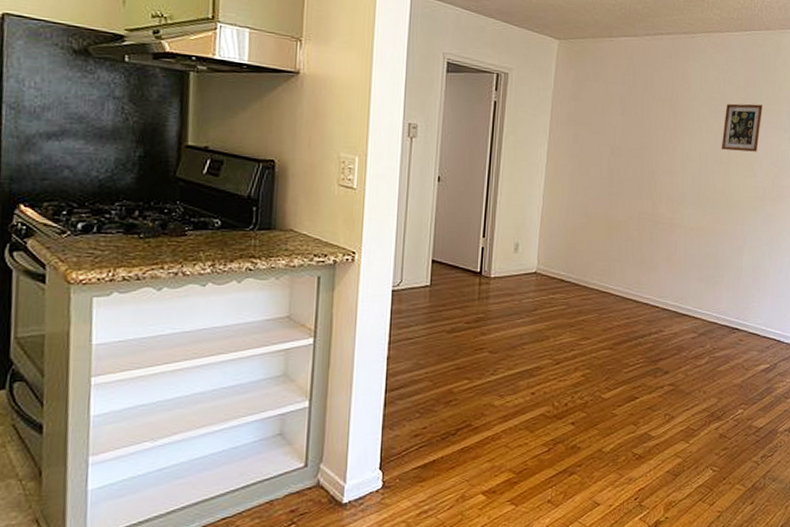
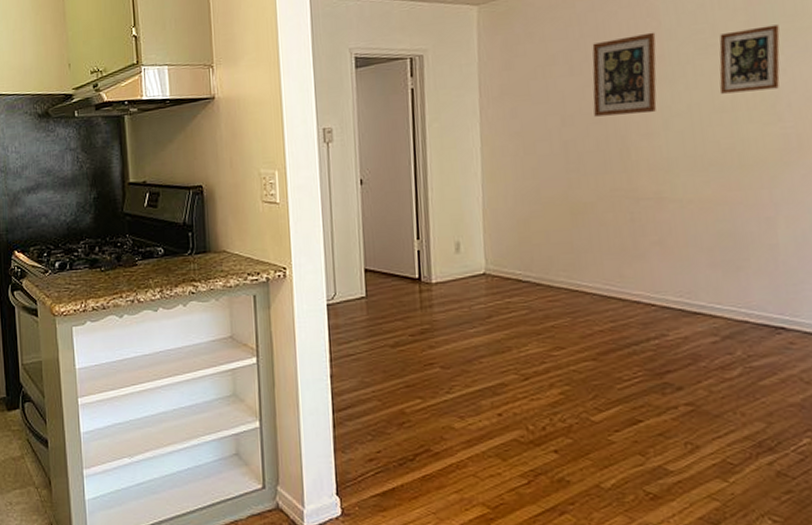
wall art: none [635,92,686,155] -> present [592,32,657,117]

